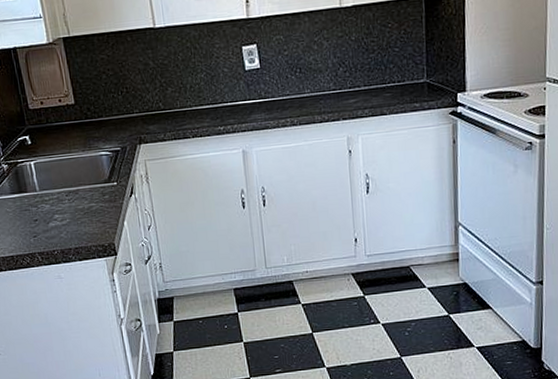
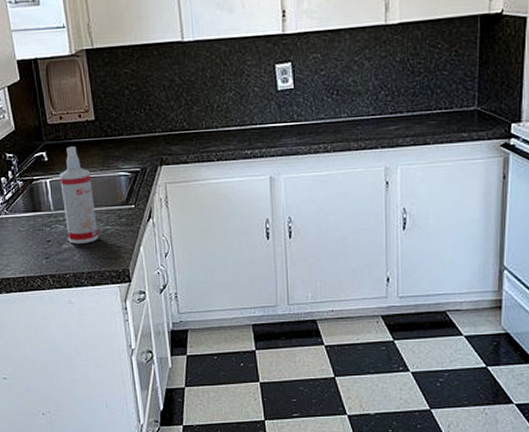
spray bottle: none [43,129,83,222] -> present [59,146,98,244]

